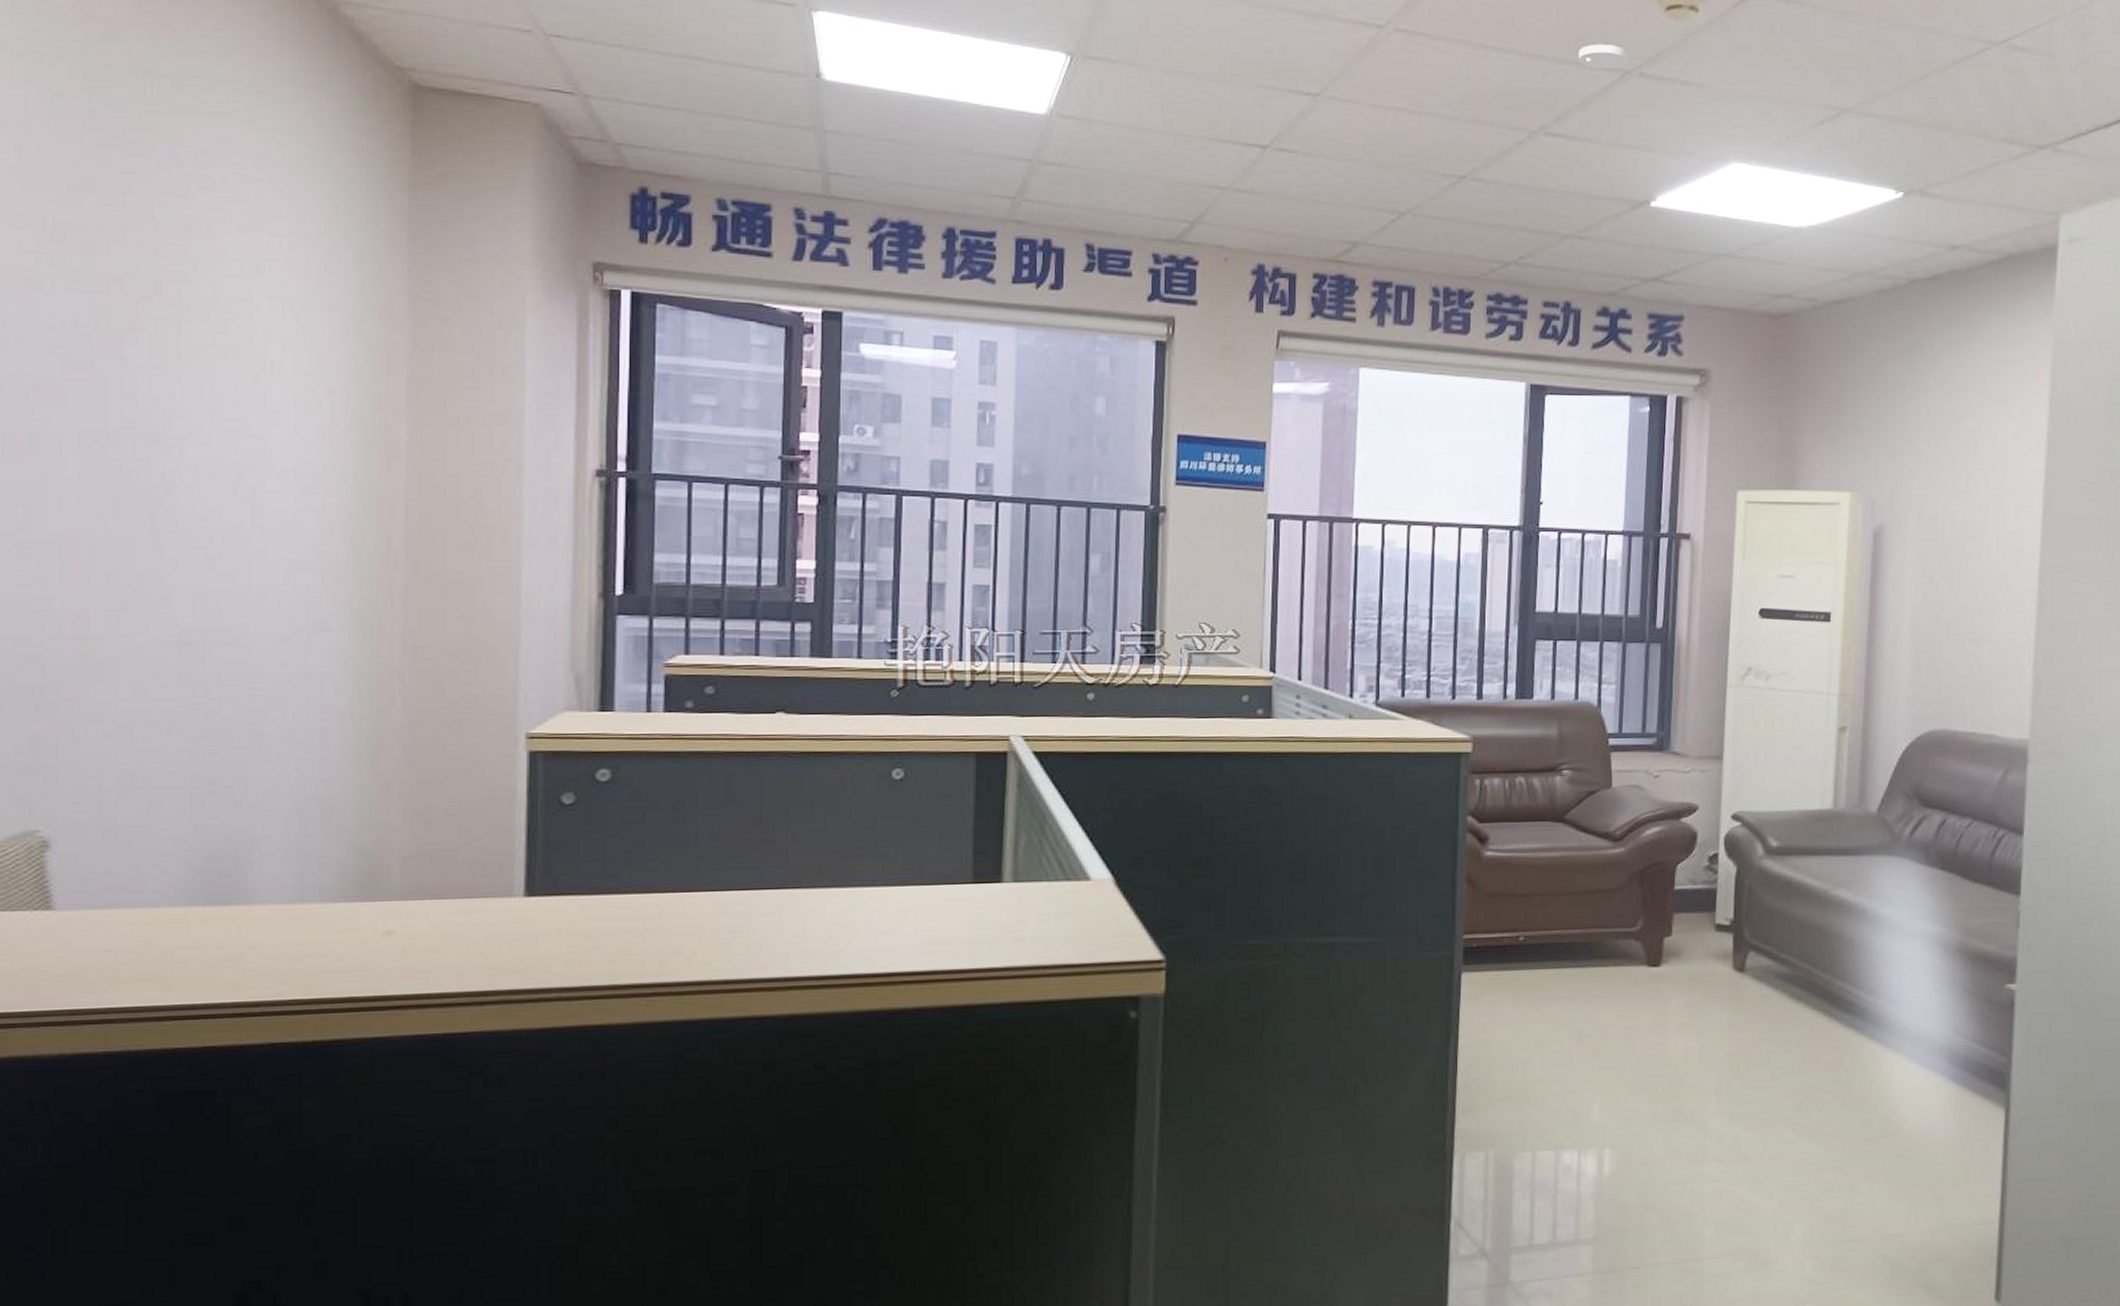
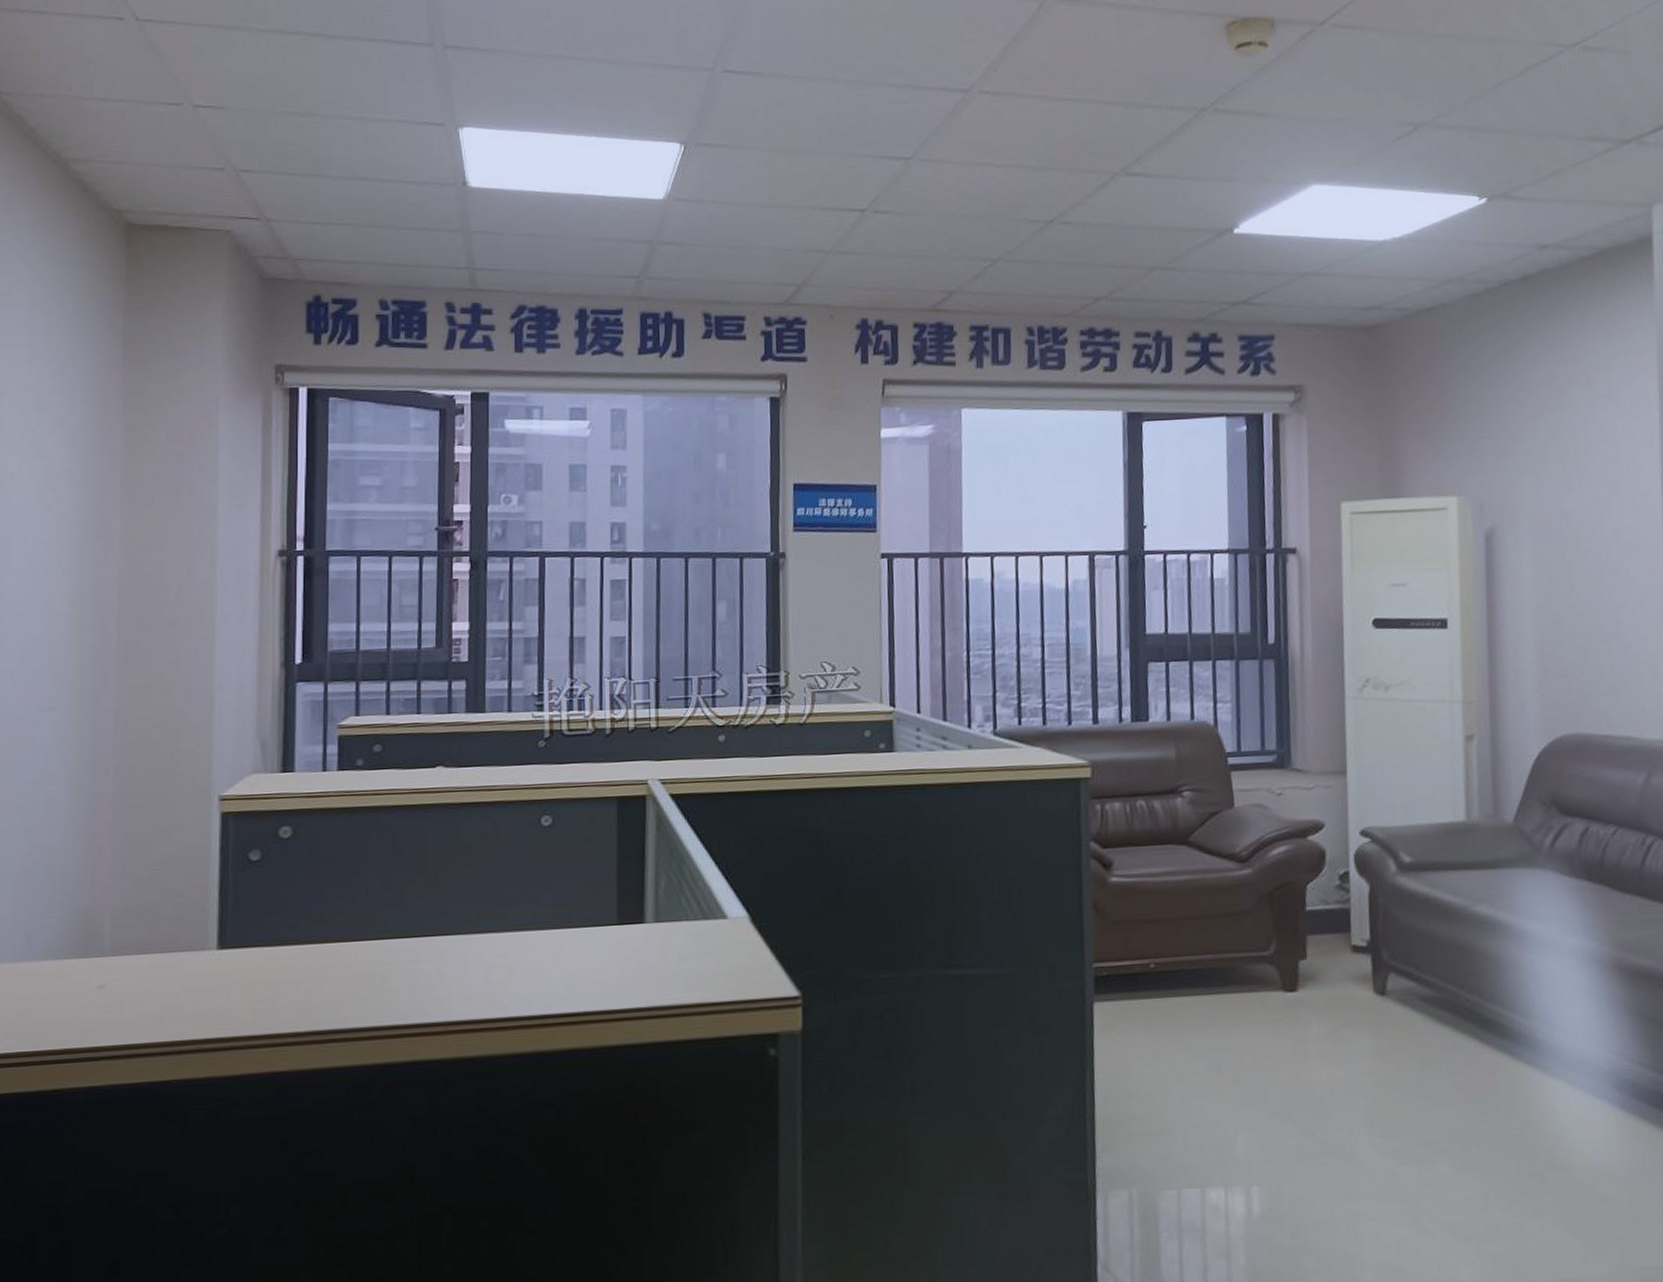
smoke detector: present [1578,44,1629,69] -> none [1153,85,1204,109]

